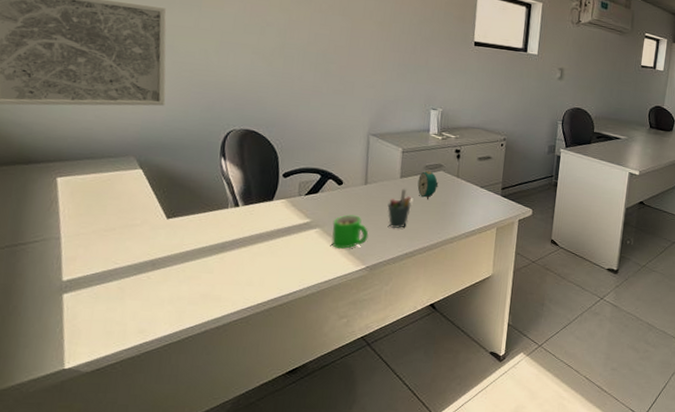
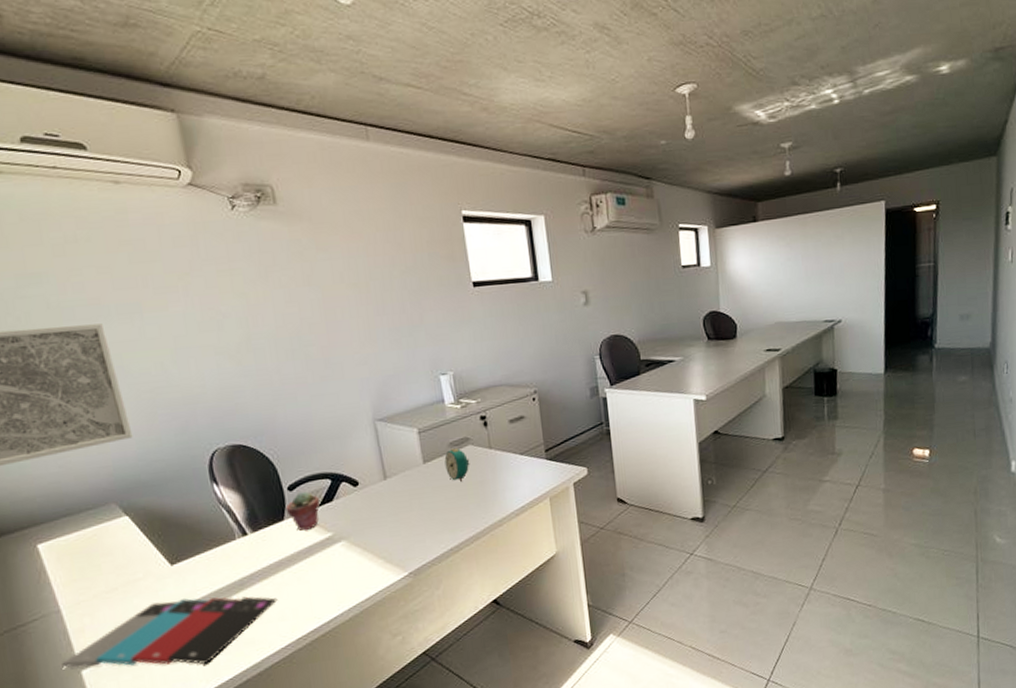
smartphone: none [47,248,250,309] -> present [61,596,278,668]
potted succulent: none [276,180,307,214] -> present [285,491,320,531]
mug: present [331,215,369,249] -> none [358,517,404,559]
pen holder: present [387,189,412,229] -> none [416,475,445,524]

